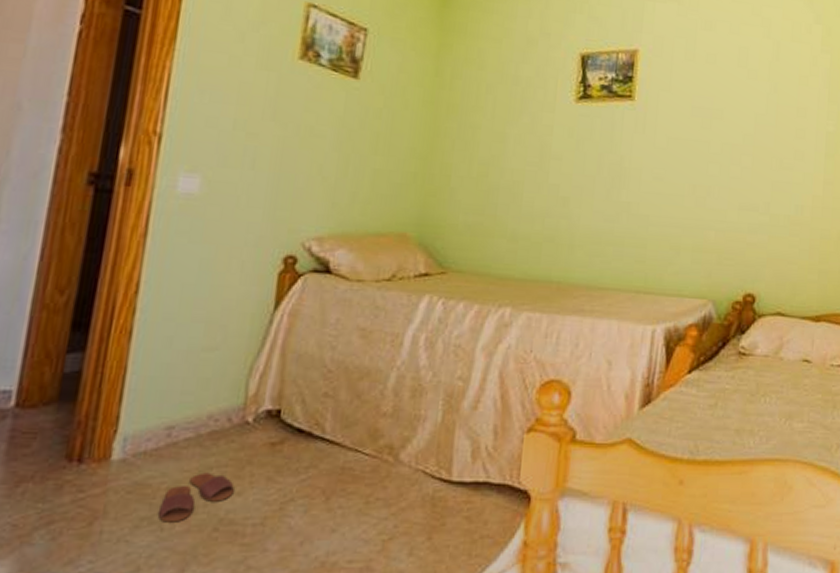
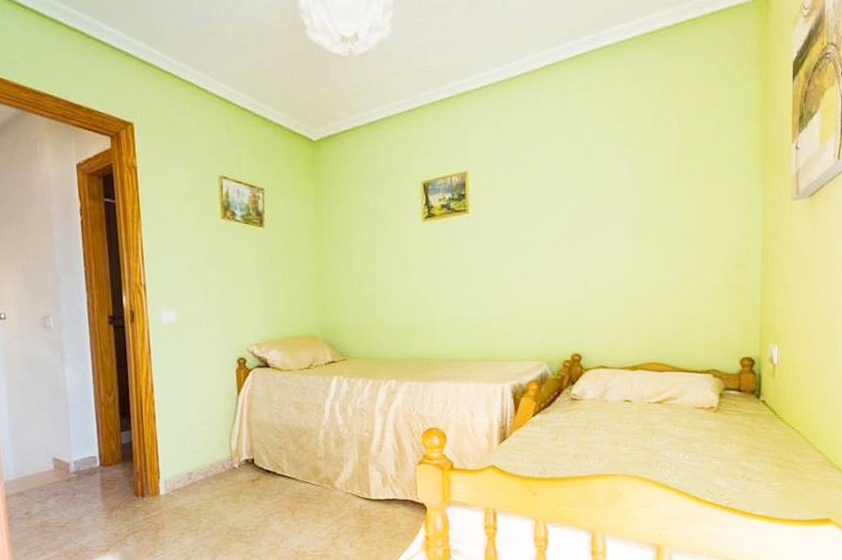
slippers: present [157,472,234,523] -> none [193,500,235,530]

